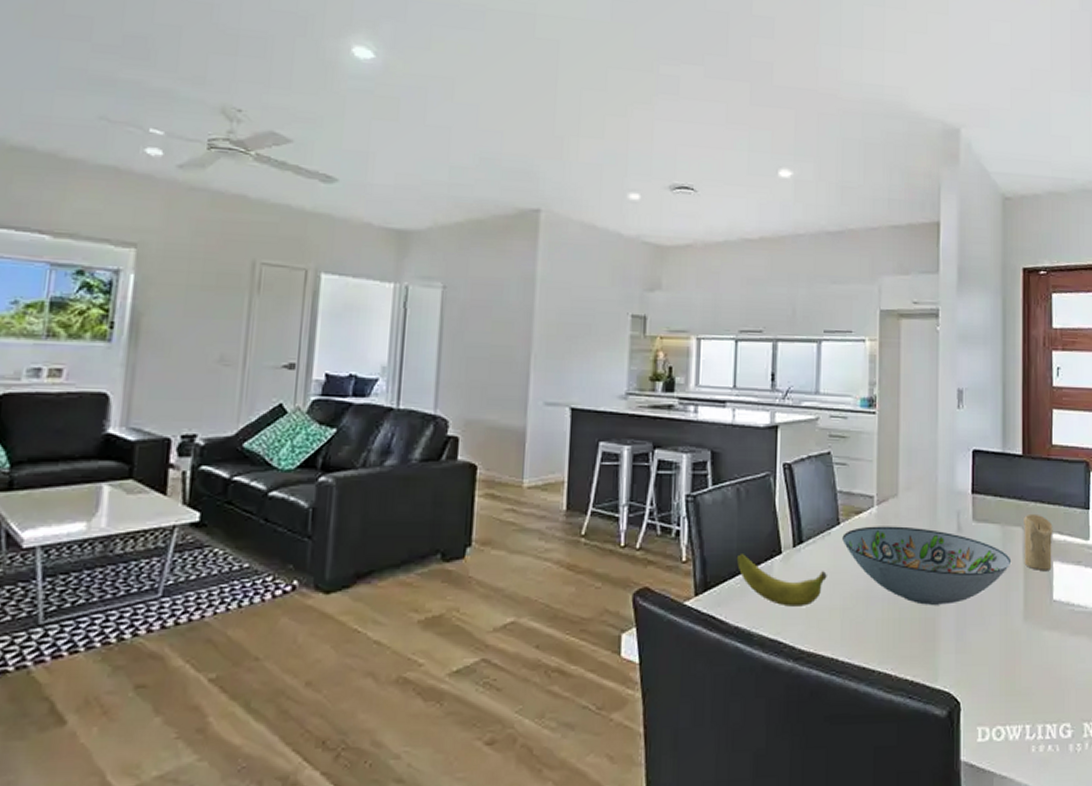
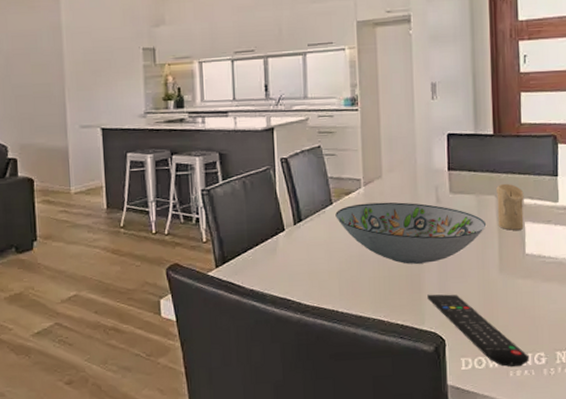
banana: present [736,552,827,607] -> none [247,232,324,272]
remote control: none [942,643,1054,741] -> present [427,294,530,368]

